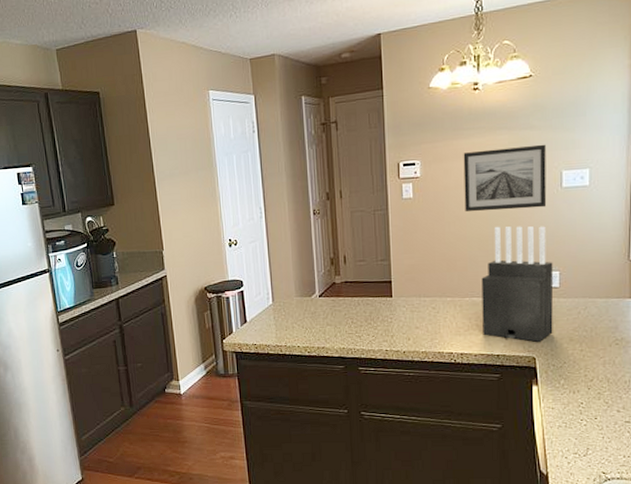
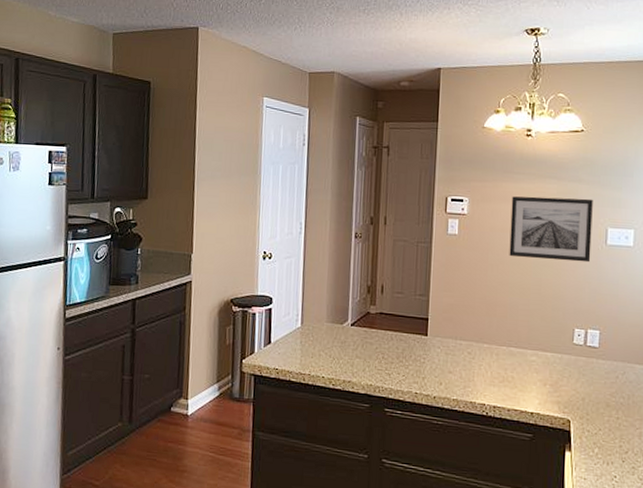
knife block: present [481,226,554,342] -> none [518,275,594,404]

